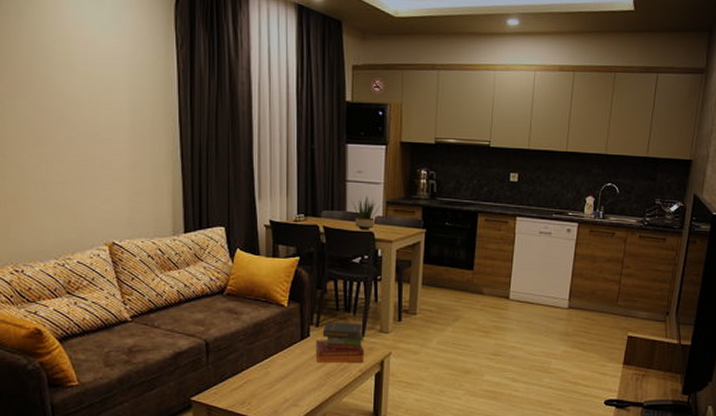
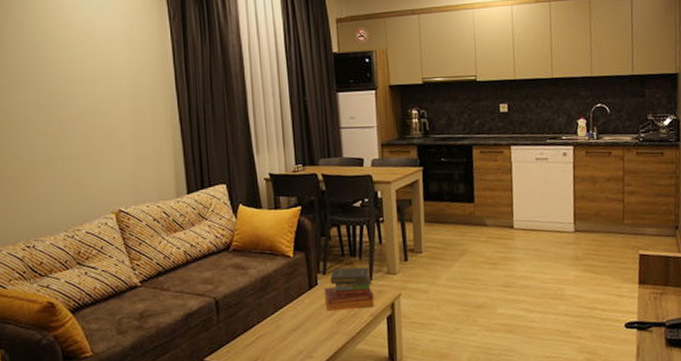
potted plant: present [351,195,381,229] -> none [346,140,377,173]

